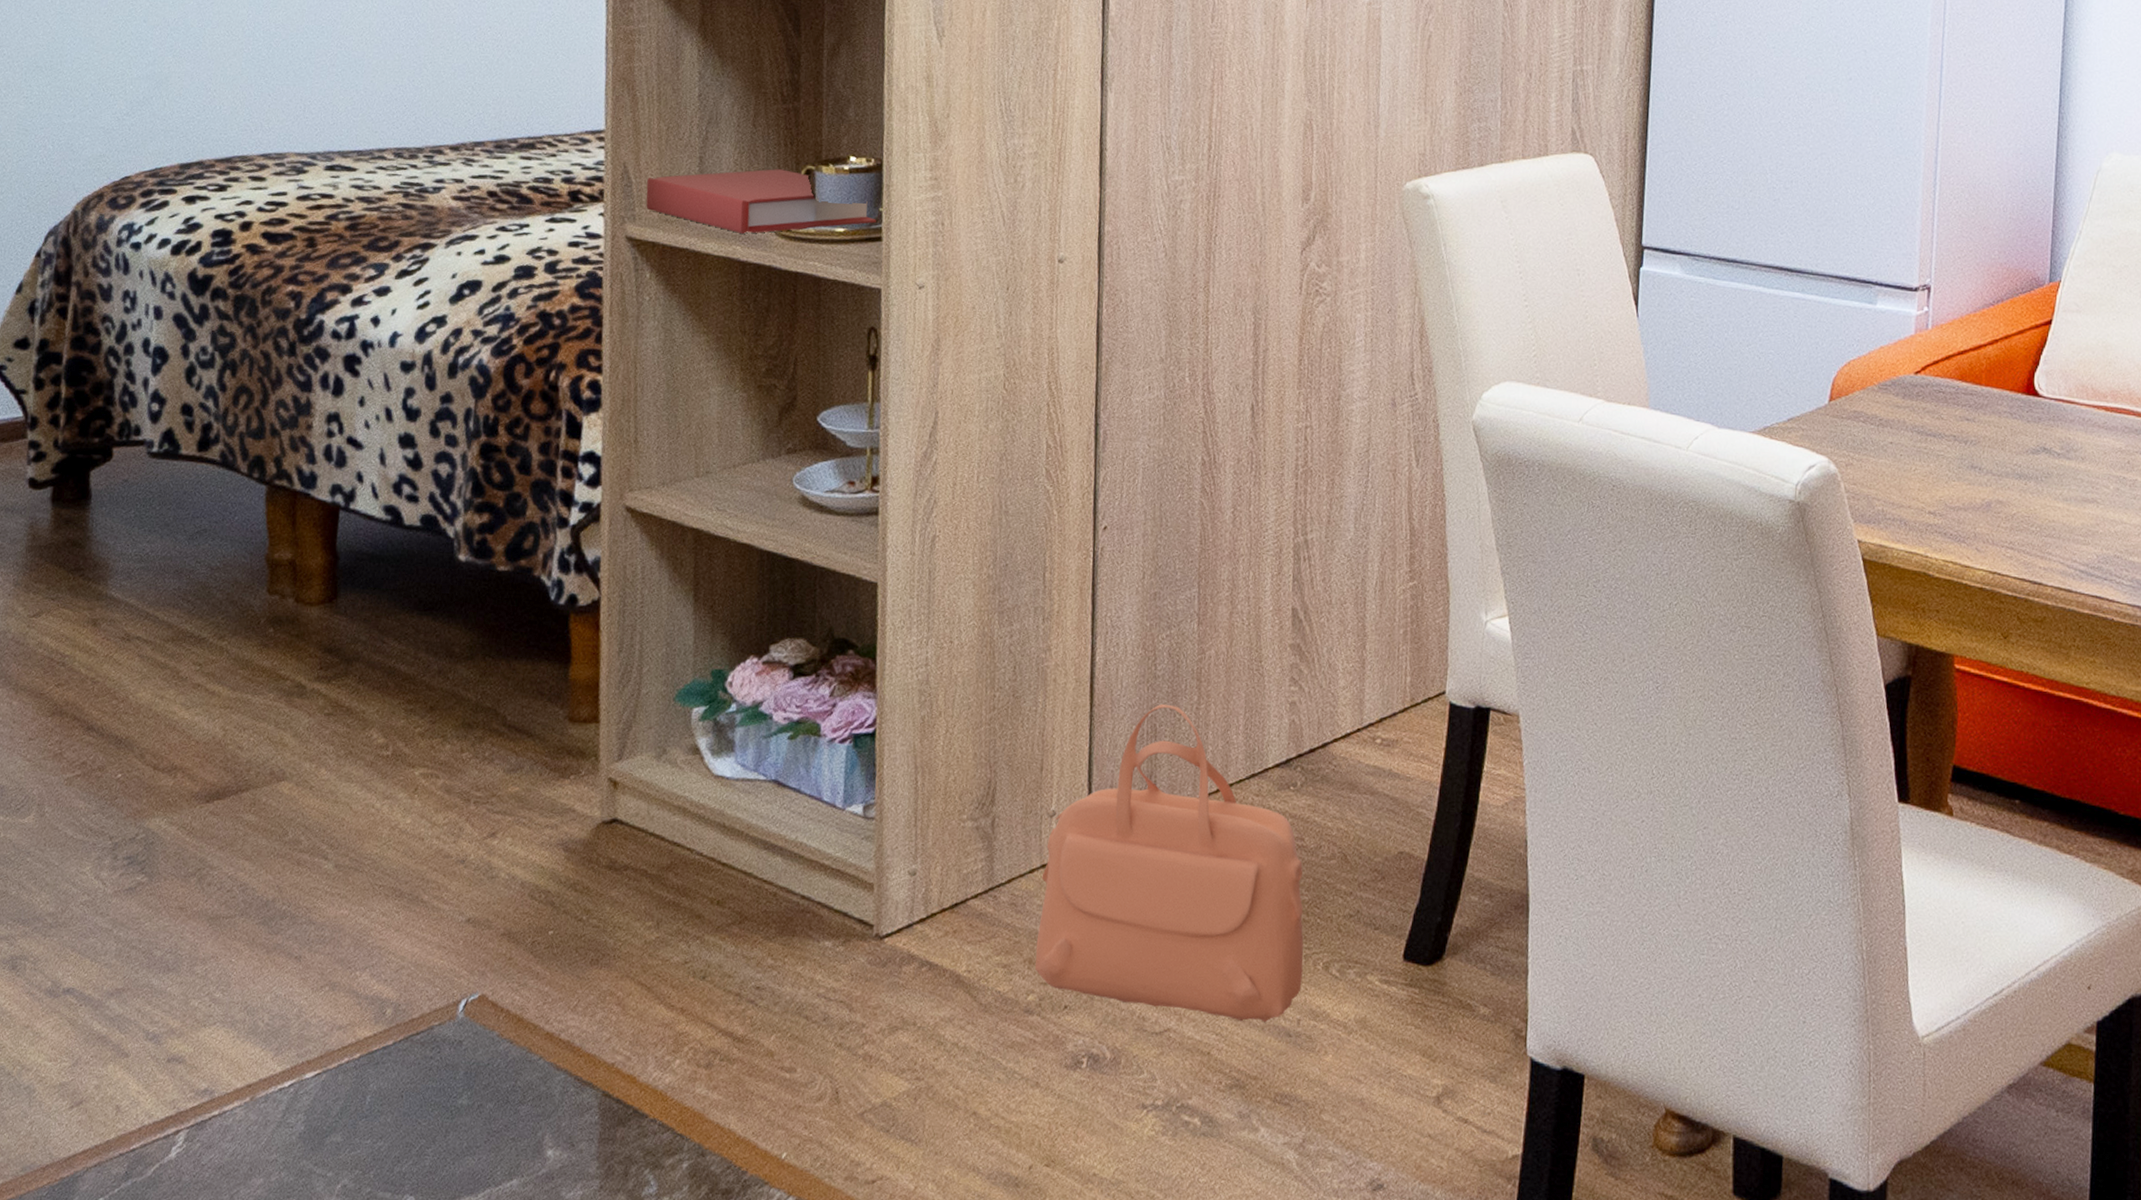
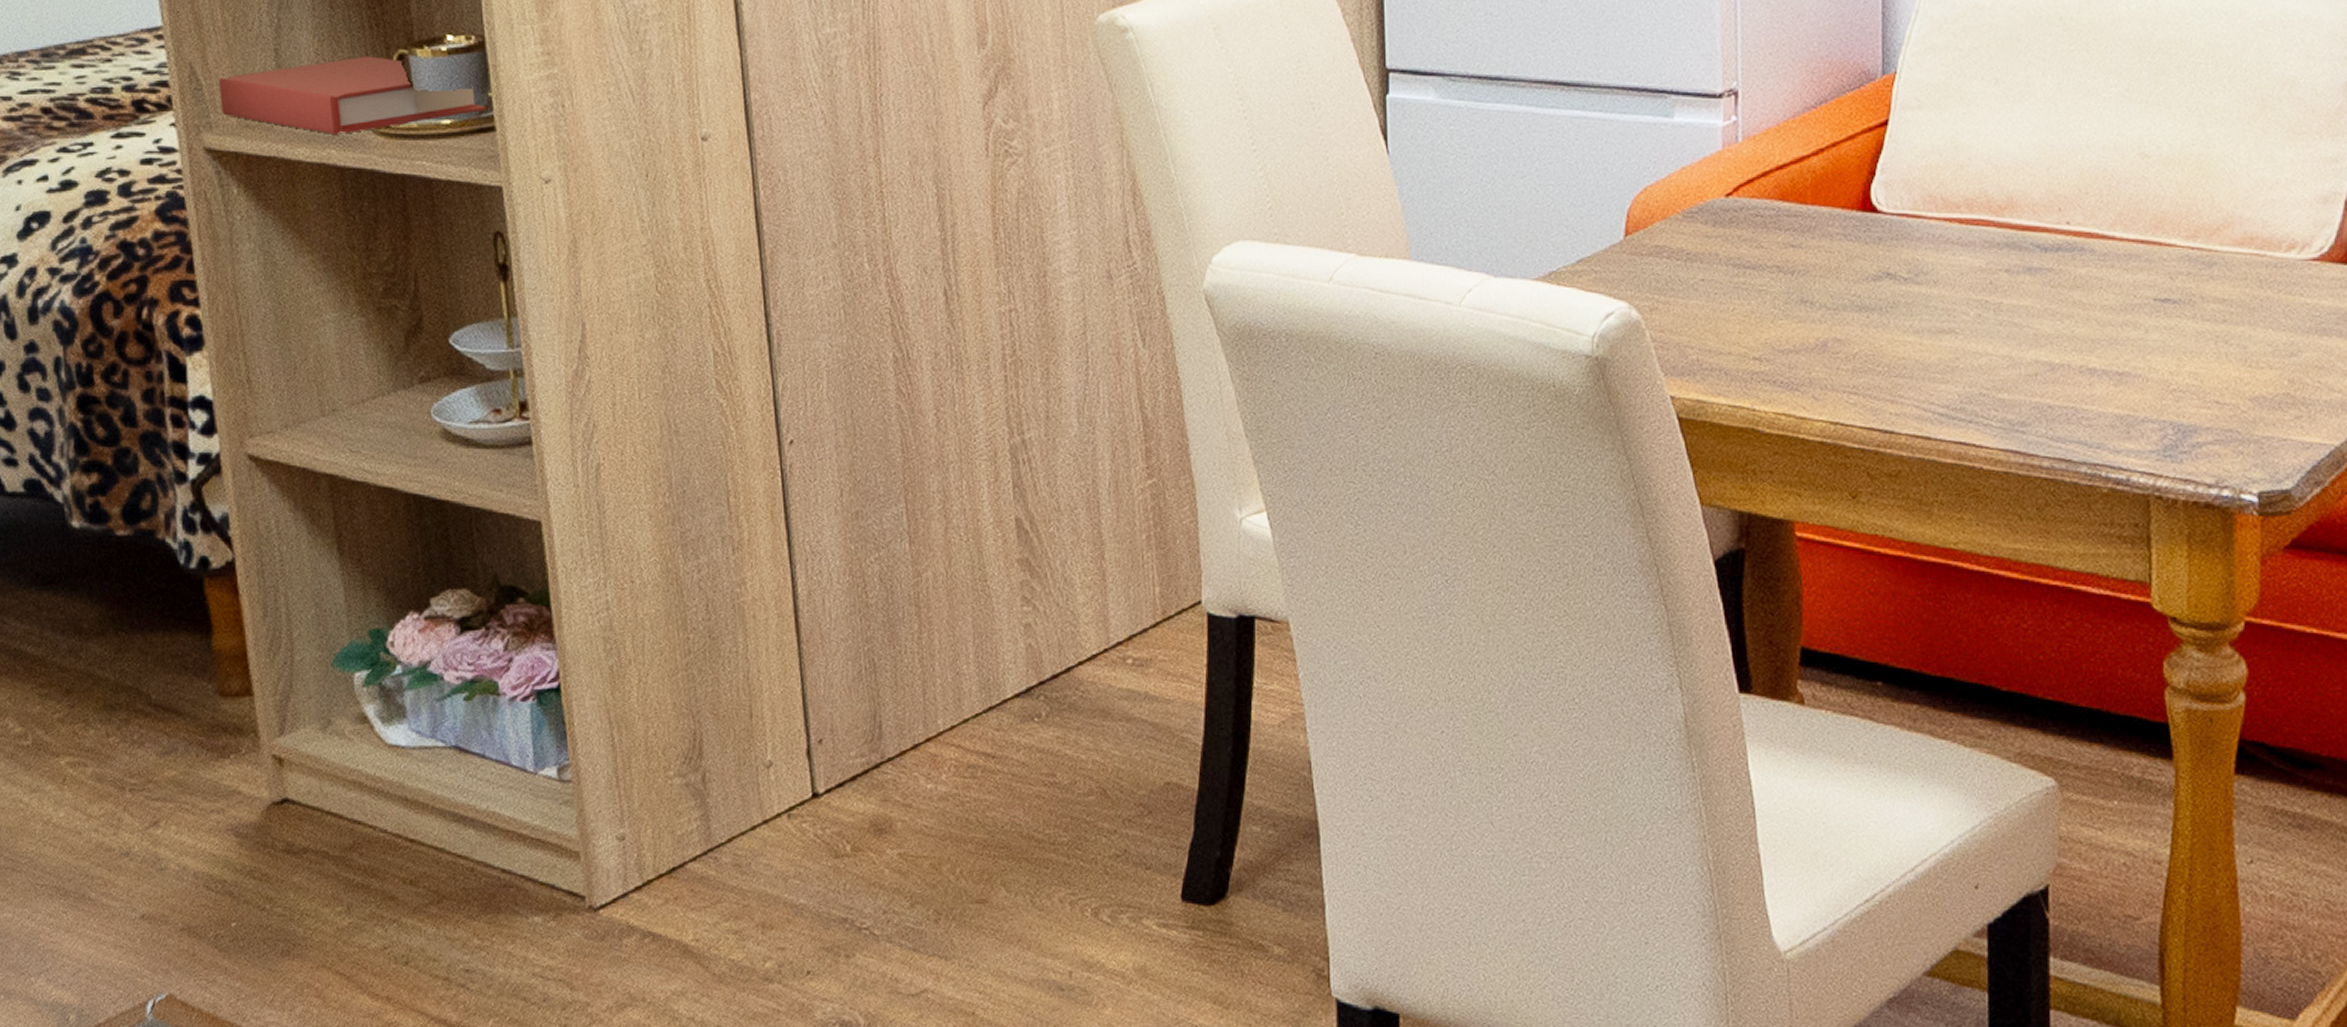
handbag: present [1035,703,1304,1023] -> none [765,635,1070,978]

